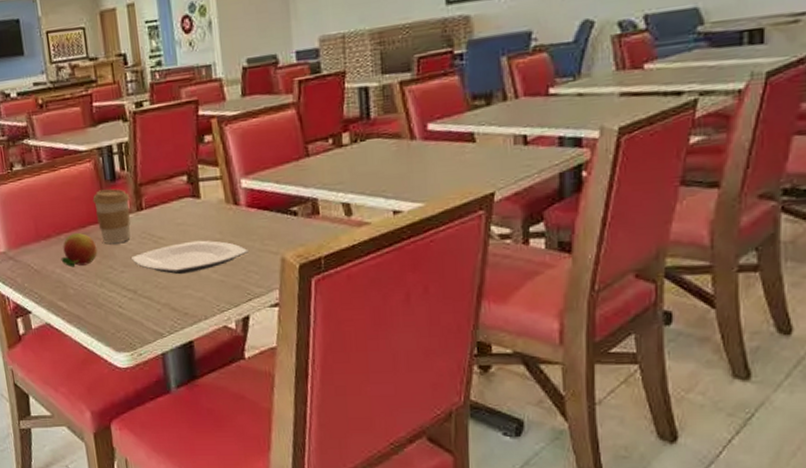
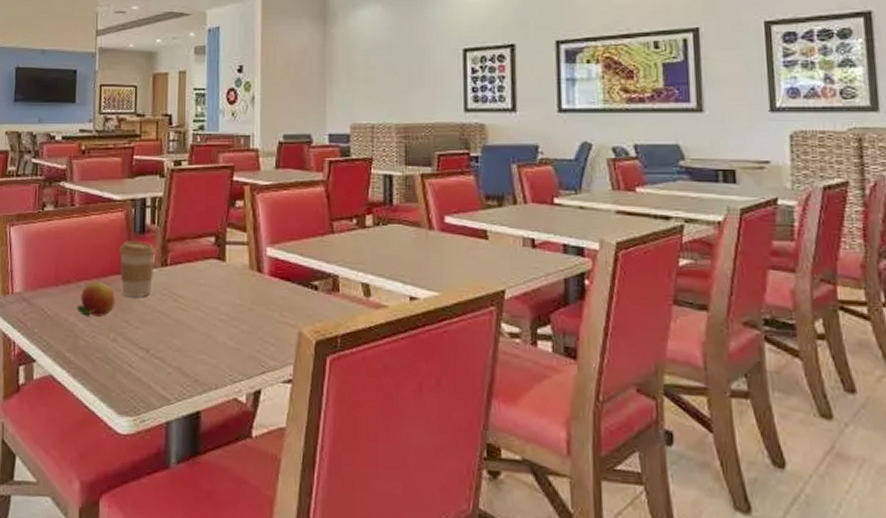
plate: present [130,240,249,275] -> none [148,303,267,338]

